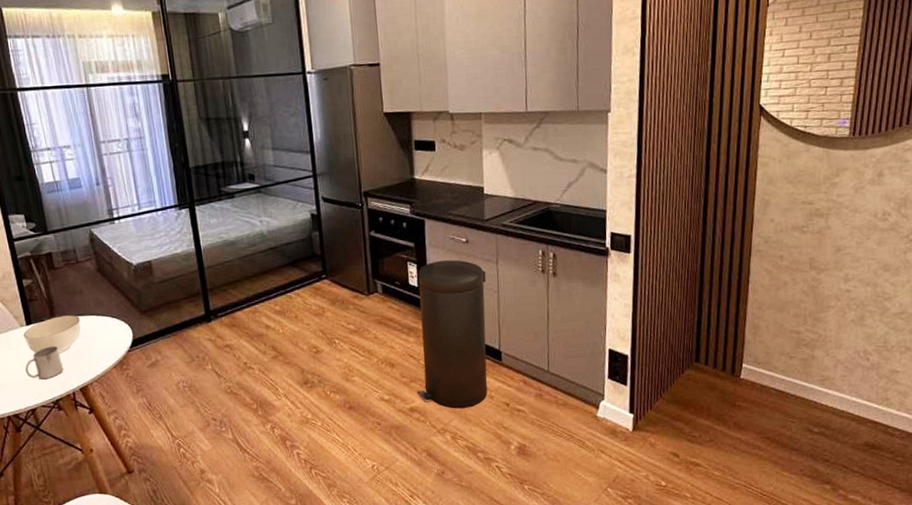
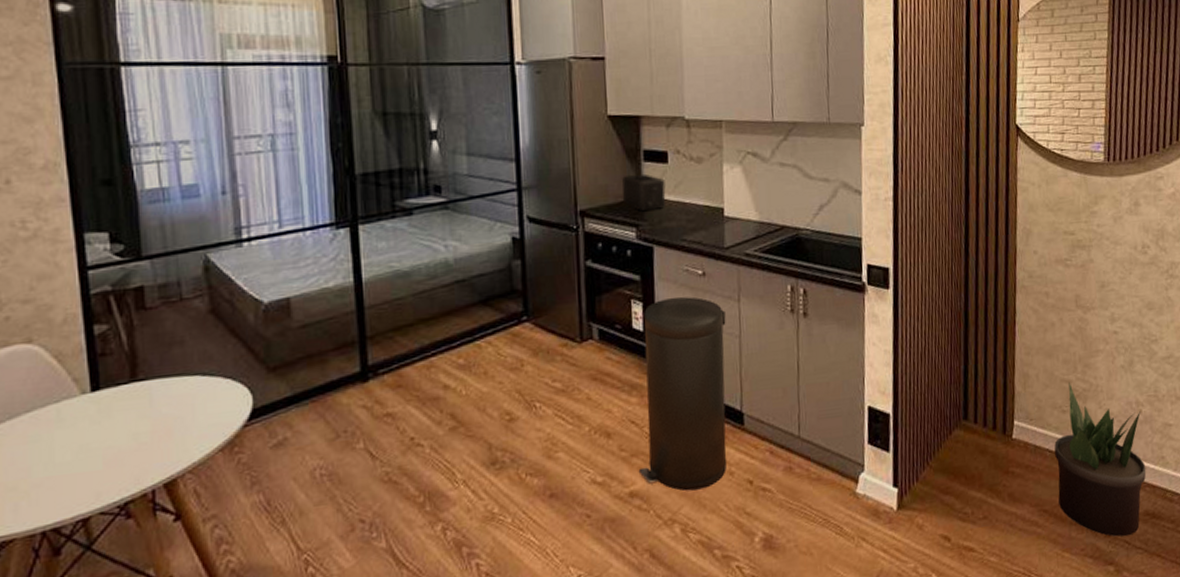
bowl: present [23,315,81,354] -> none [85,375,176,434]
mug: present [25,345,63,380] -> none [81,420,141,473]
toaster: none [397,160,435,191] -> present [622,173,666,211]
planter: none [780,333,869,462] -> present [1054,382,1146,537]

